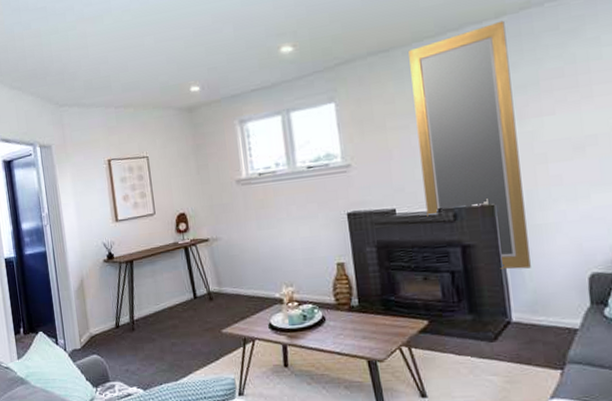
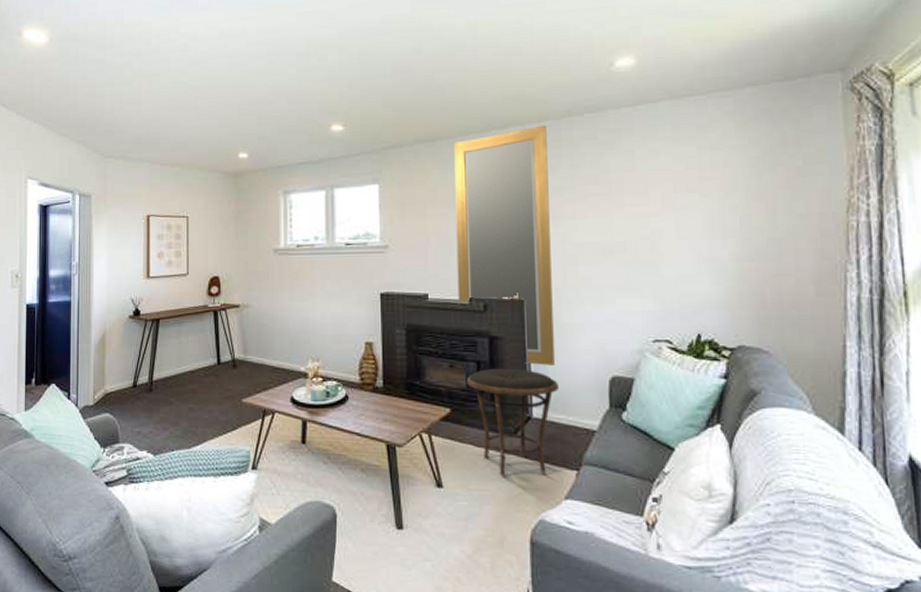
side table: none [441,275,537,381] -> present [466,368,559,476]

